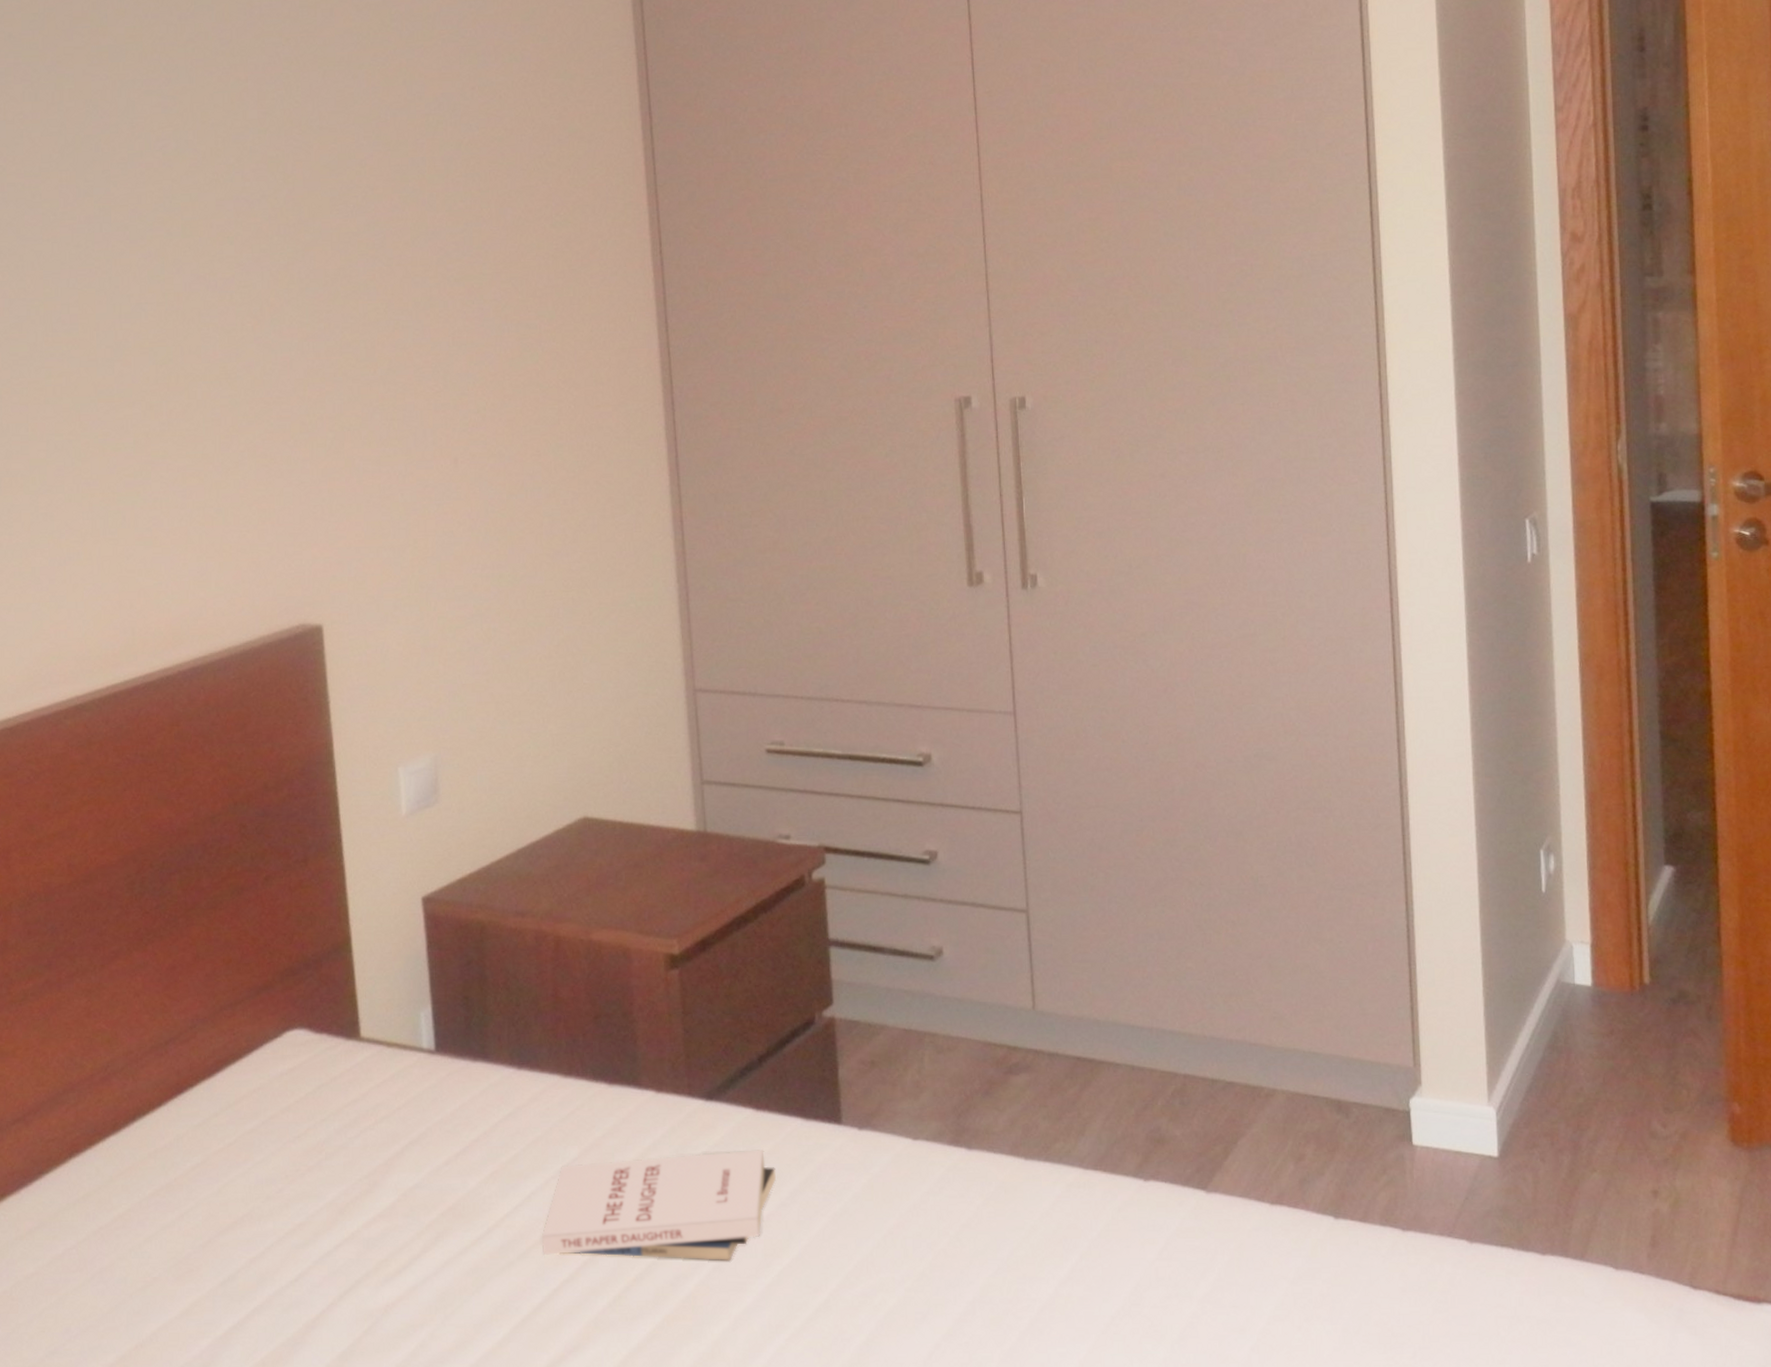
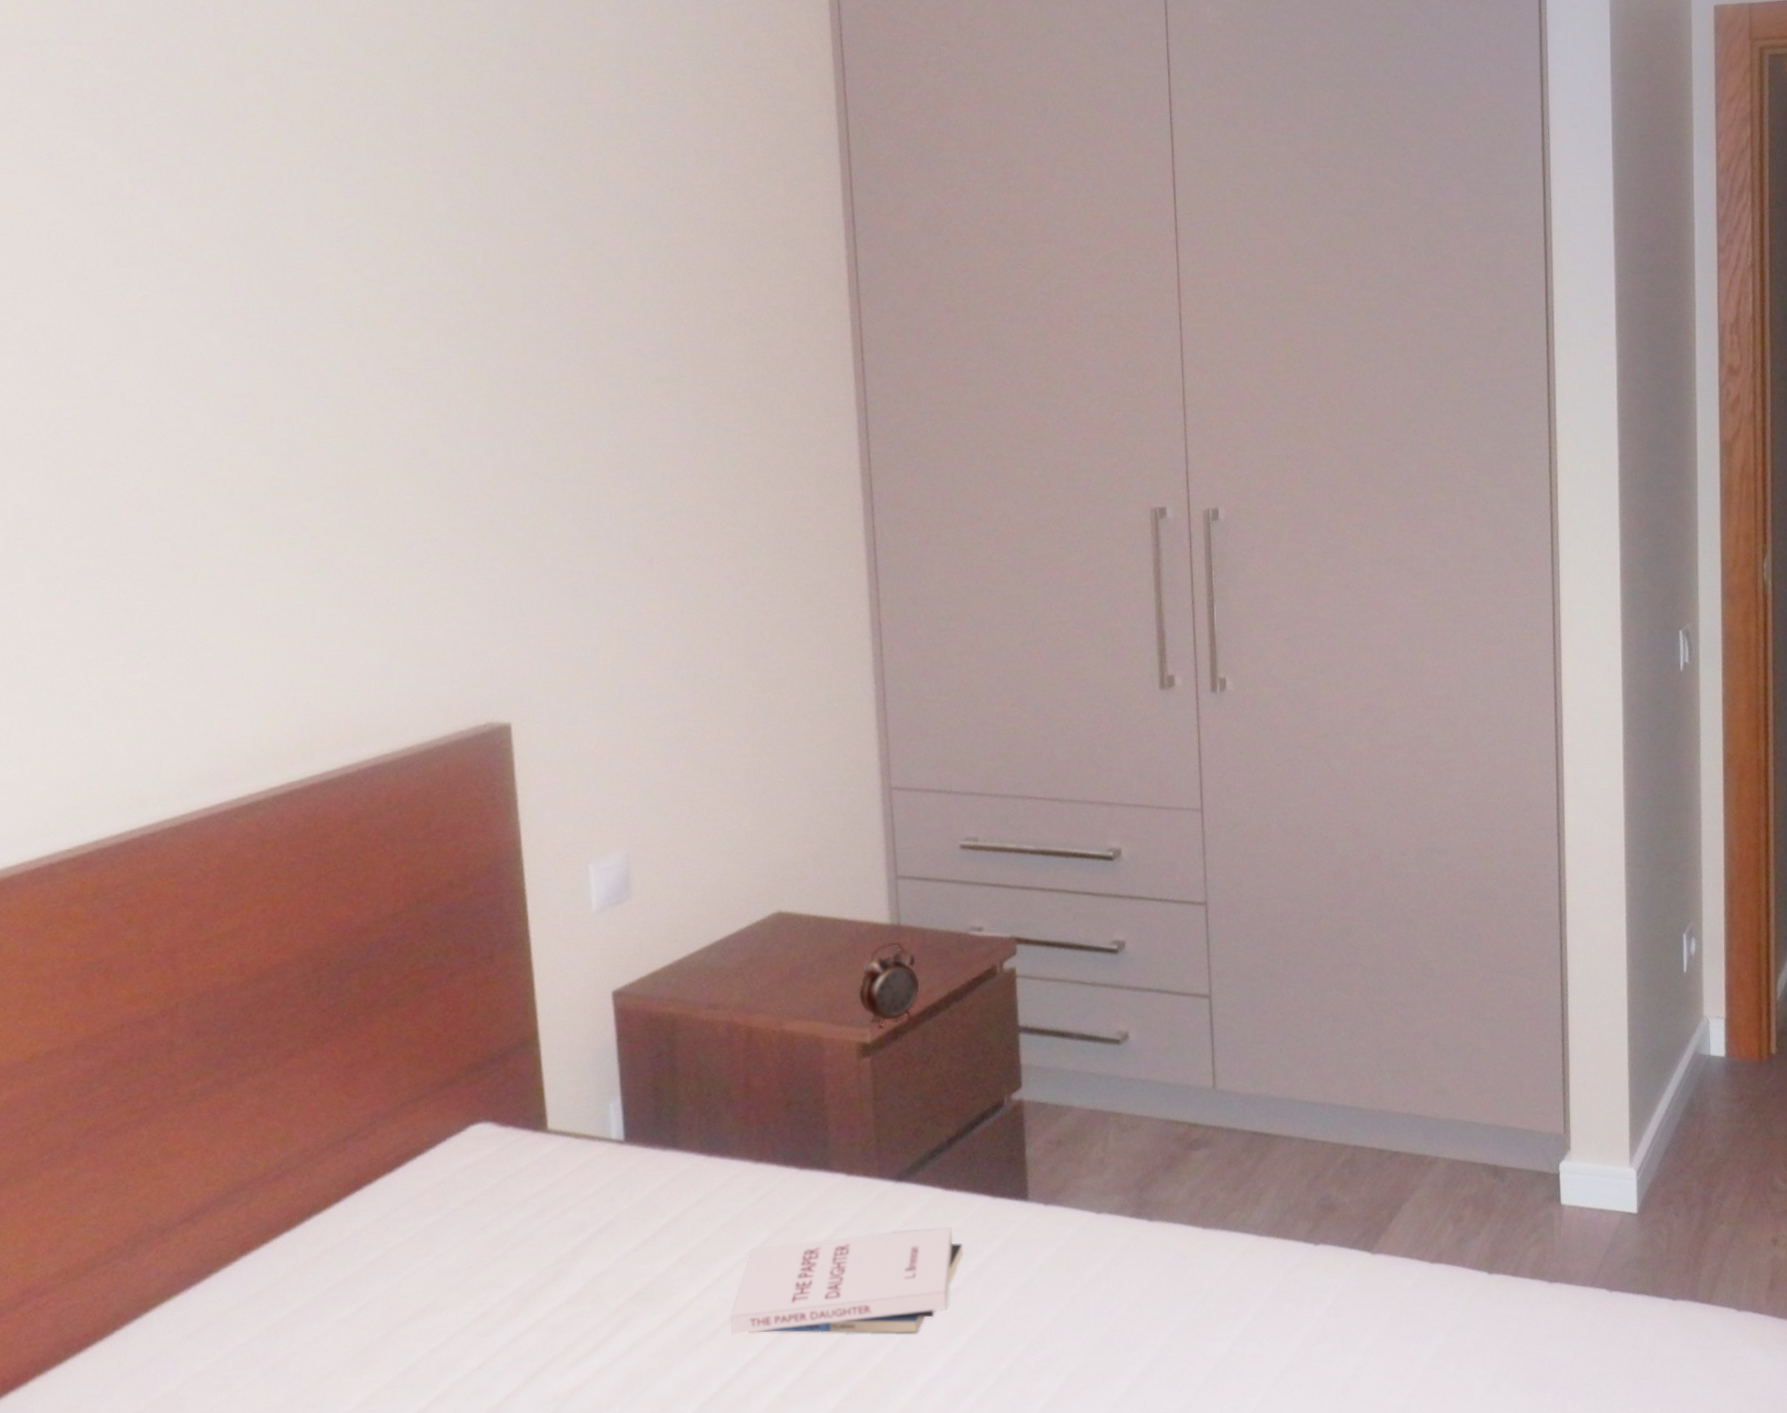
alarm clock: none [665,849,727,938] -> present [858,942,920,1027]

